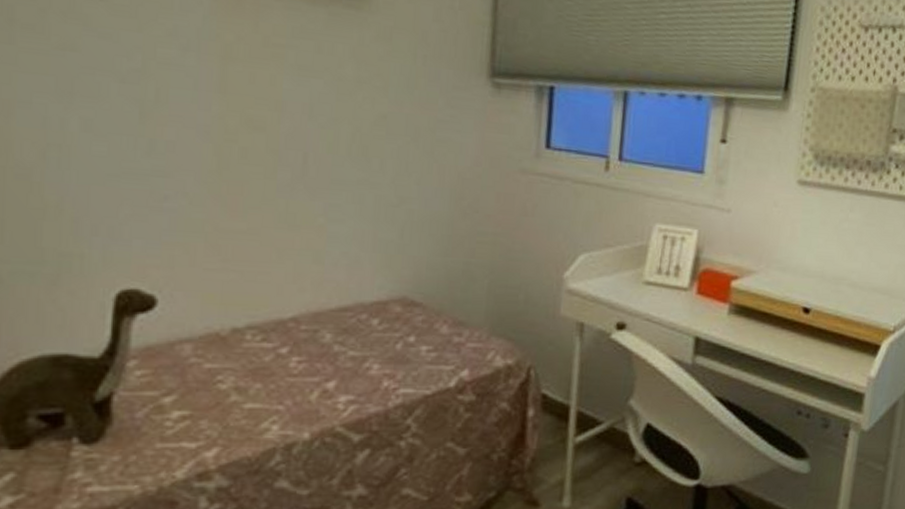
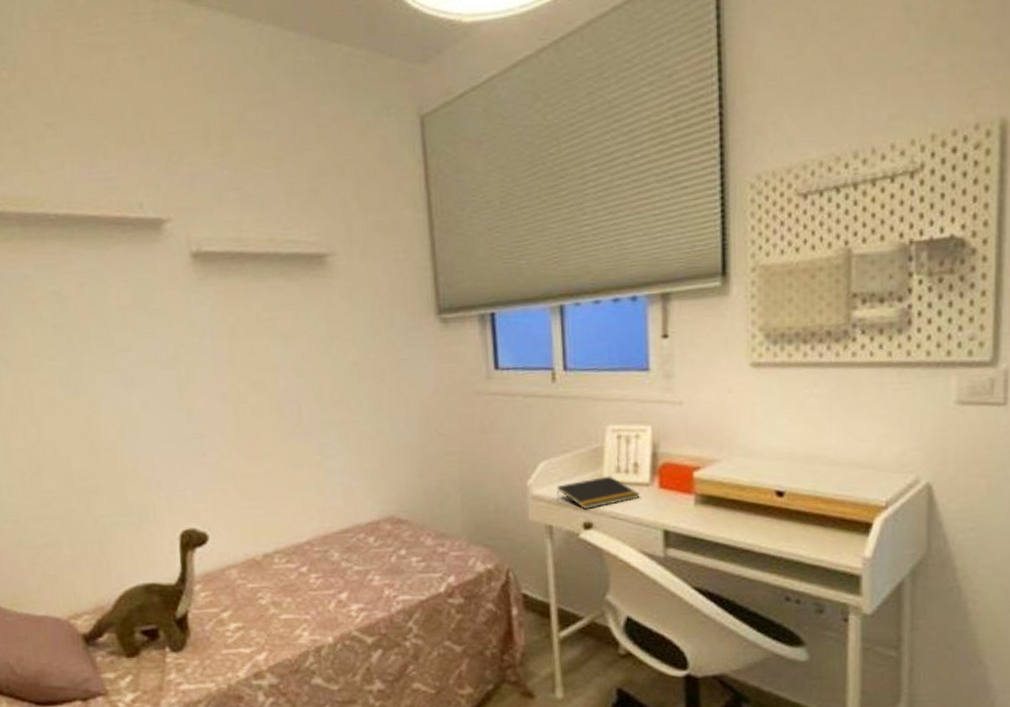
notepad: none [592,276,677,310] -> present [556,475,640,510]

